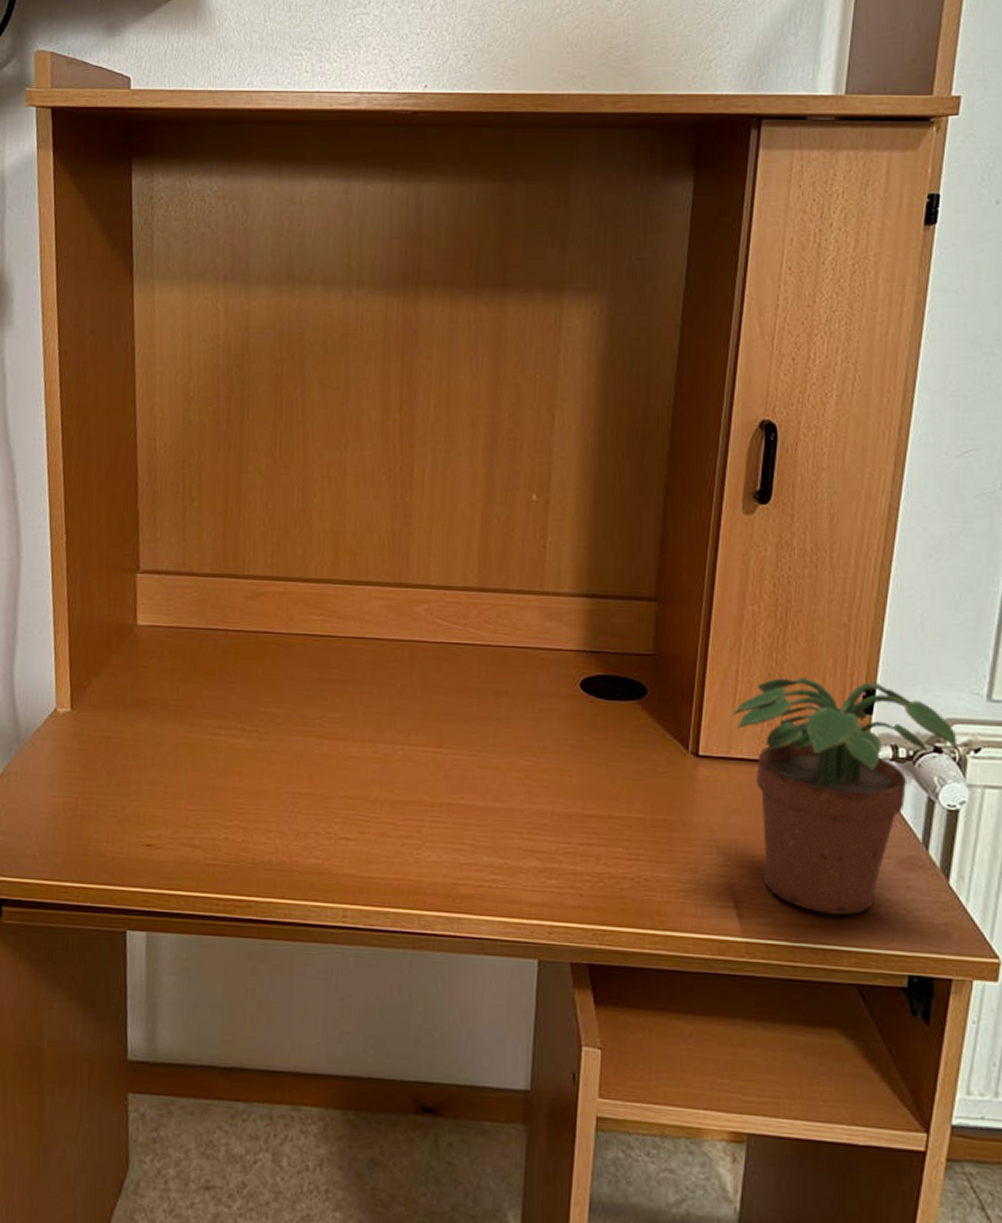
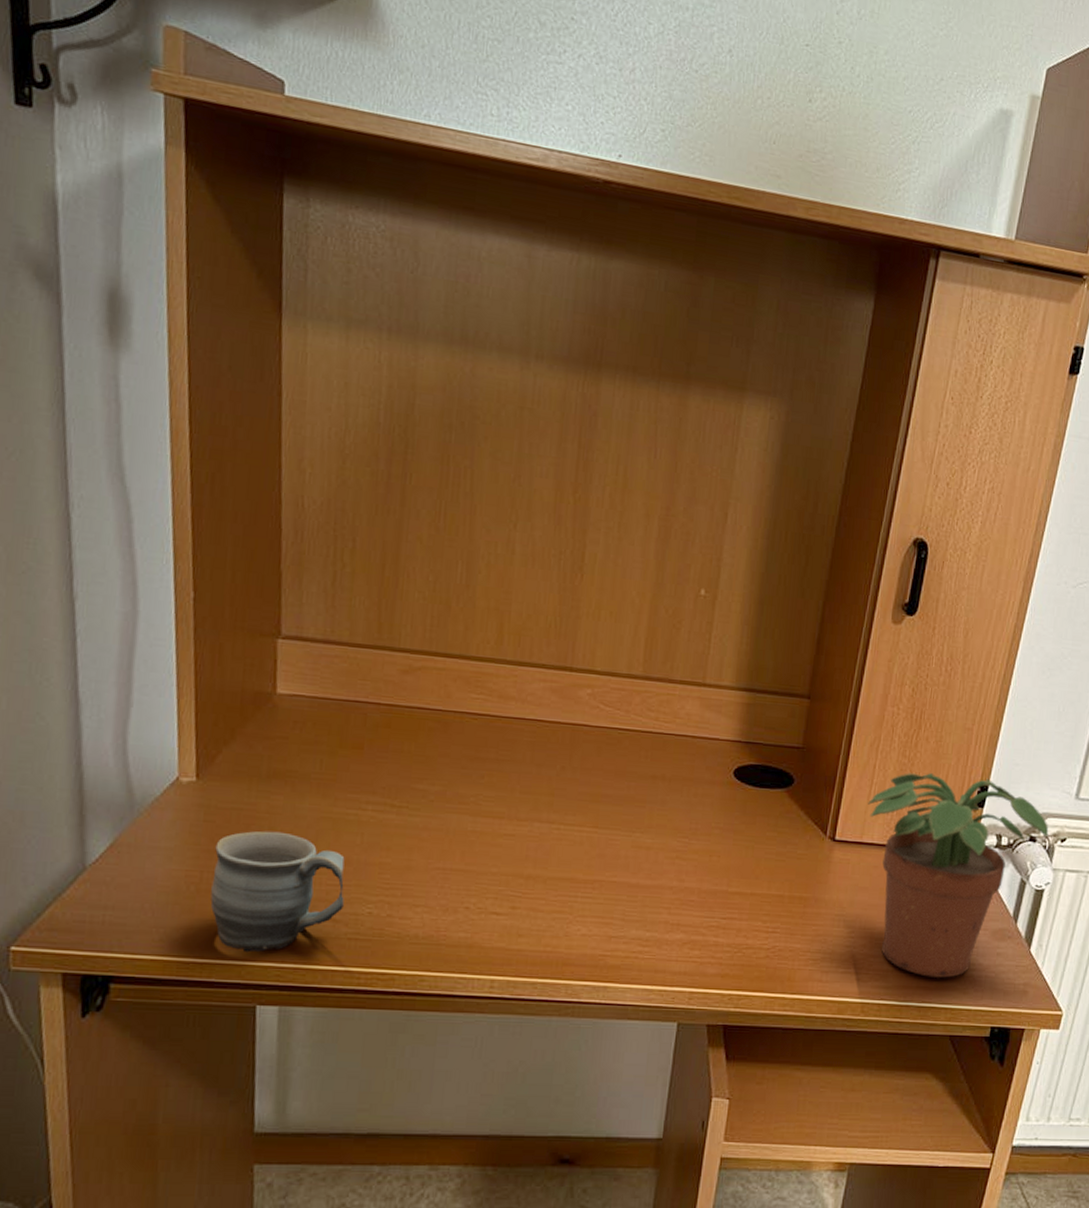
mug: none [85,757,202,878] -> present [210,831,345,953]

